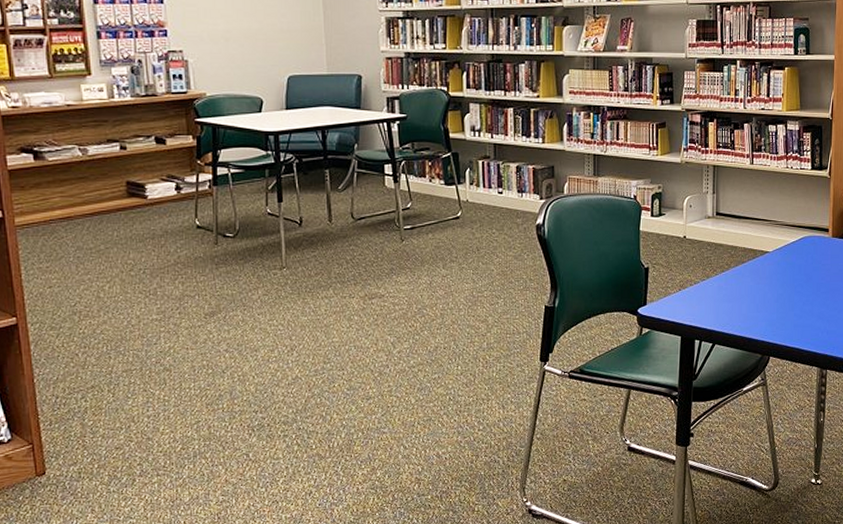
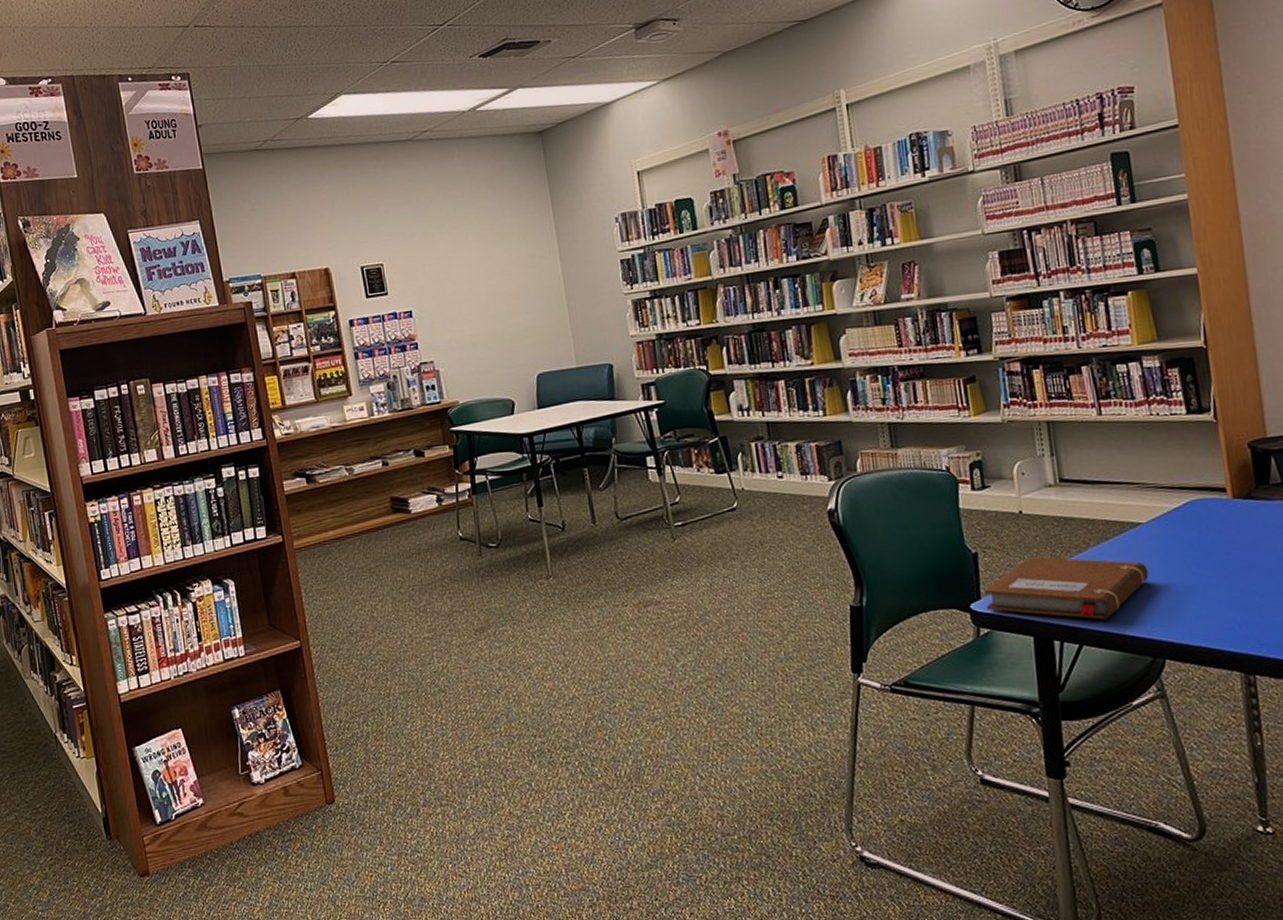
notebook: none [650,273,768,325] -> present [985,556,1149,620]

